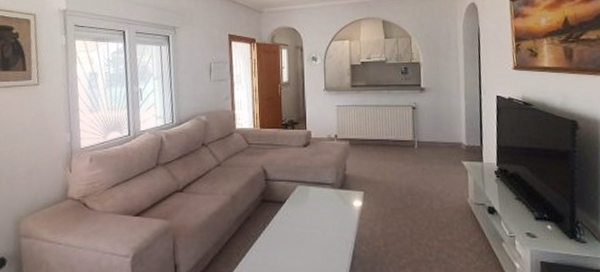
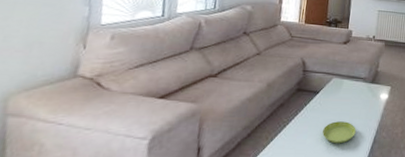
saucer: none [293,234,331,260] -> present [322,121,356,144]

